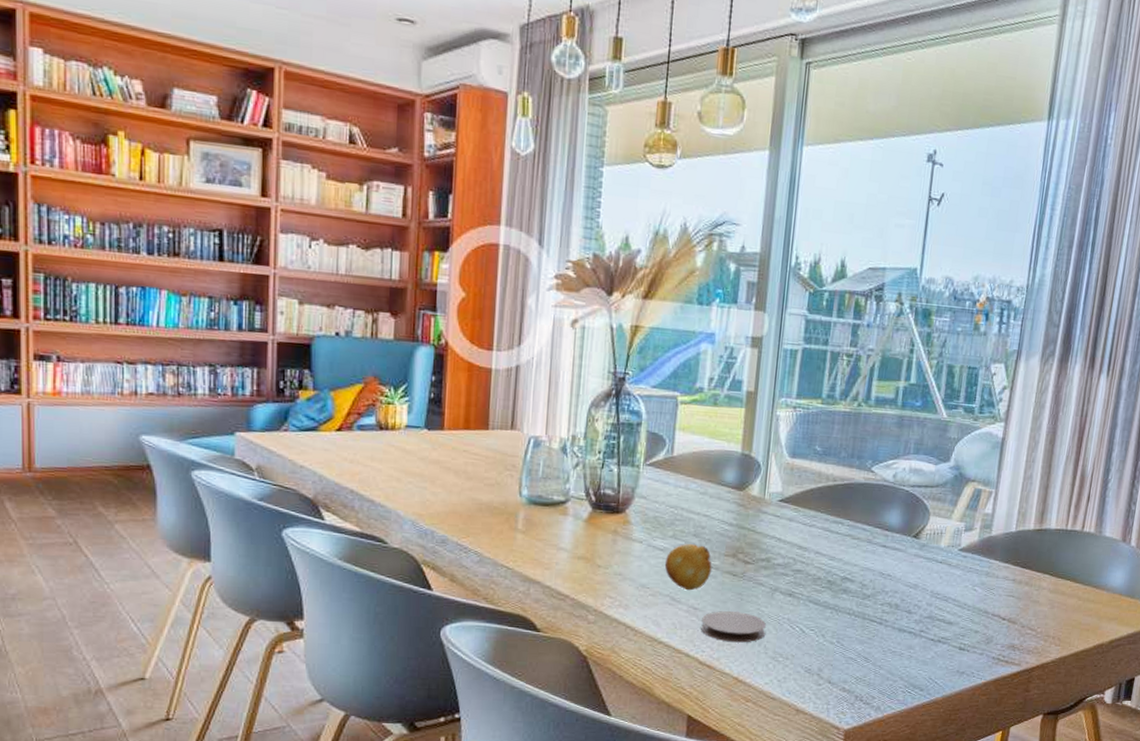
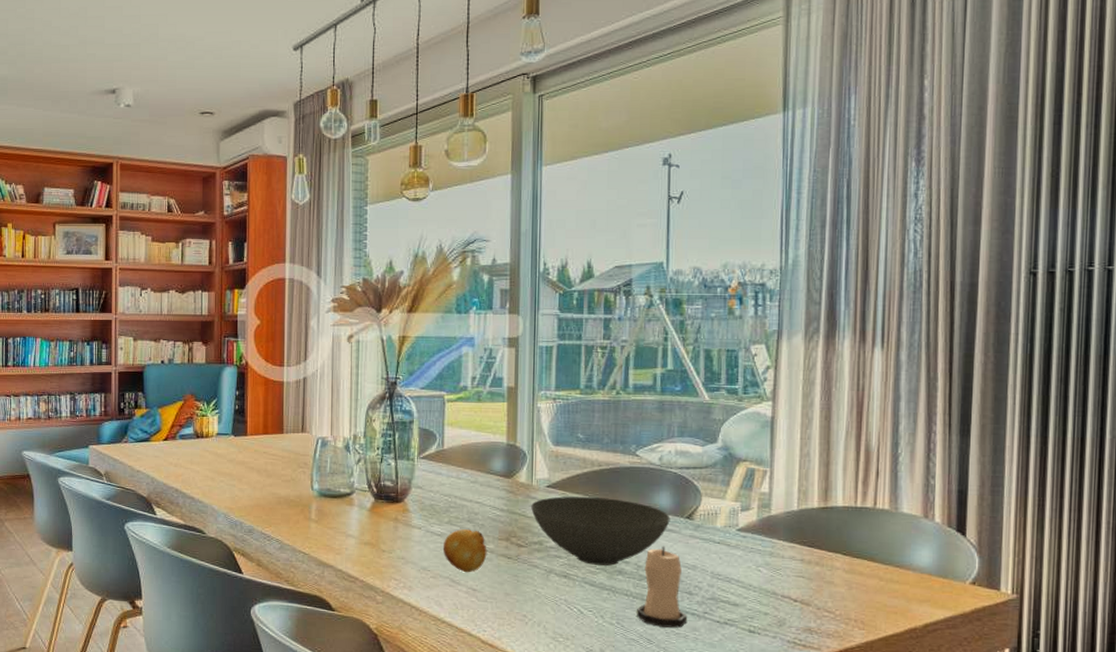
coaster: present [701,611,766,643] -> none [481,592,543,623]
bowl: none [761,511,898,584] -> present [531,496,670,566]
candle: none [857,565,905,646] -> present [637,546,688,628]

